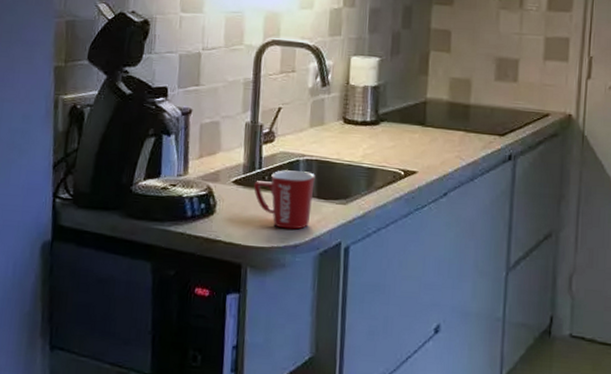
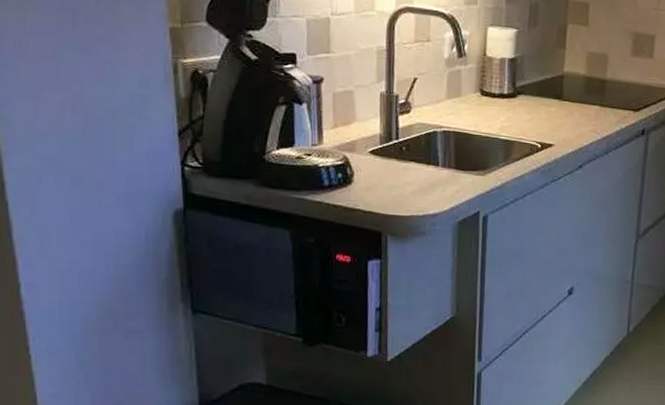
mug: present [254,170,315,230] -> none [391,141,453,199]

